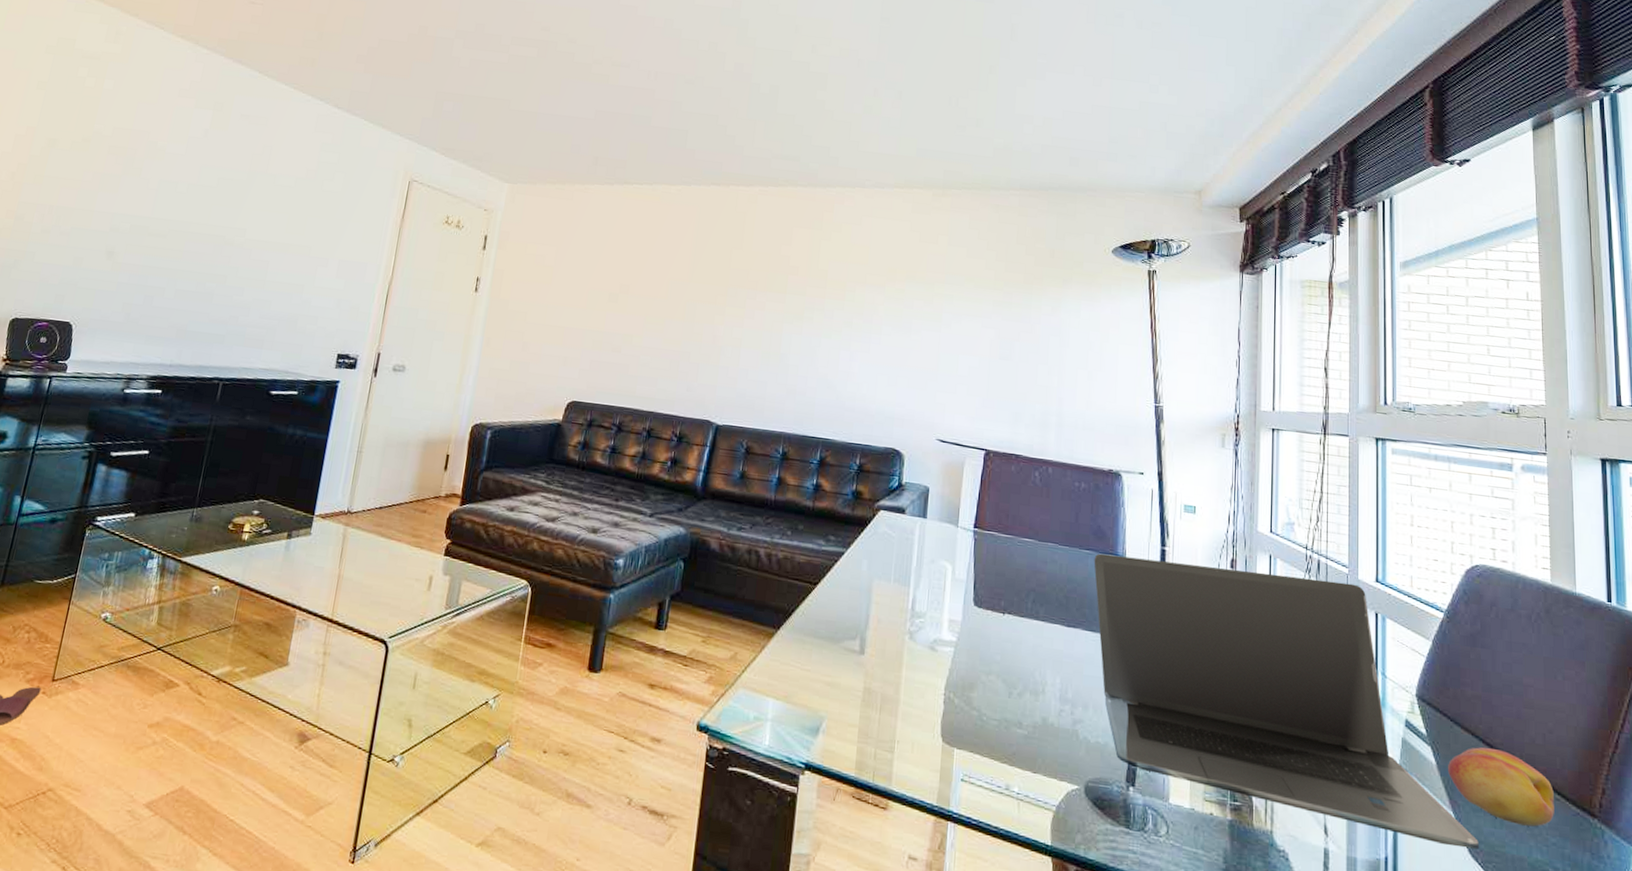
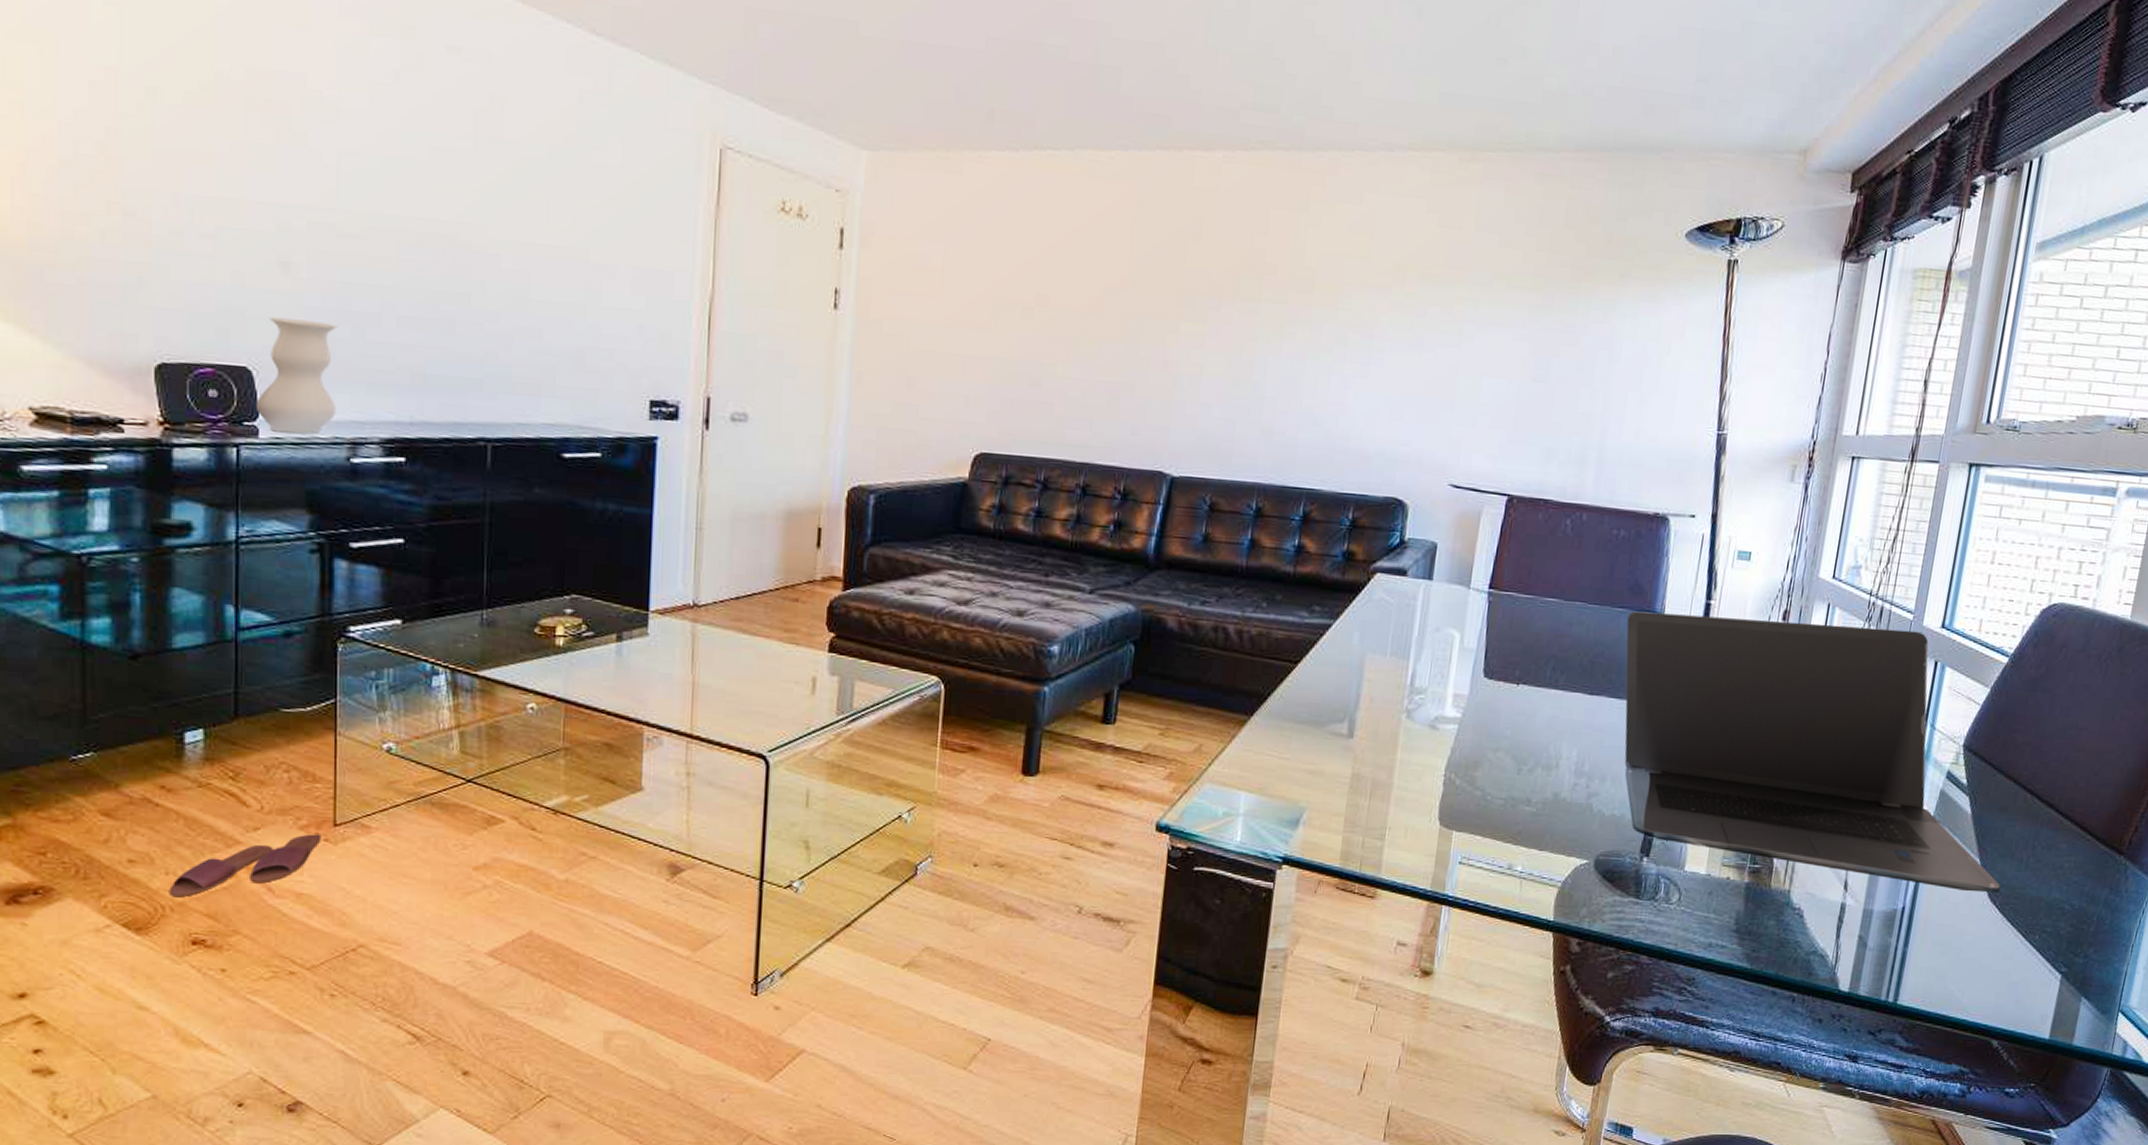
vase: none [69,288,136,372] -> present [255,317,338,435]
fruit: present [1447,747,1554,827] -> none [1982,794,2086,868]

